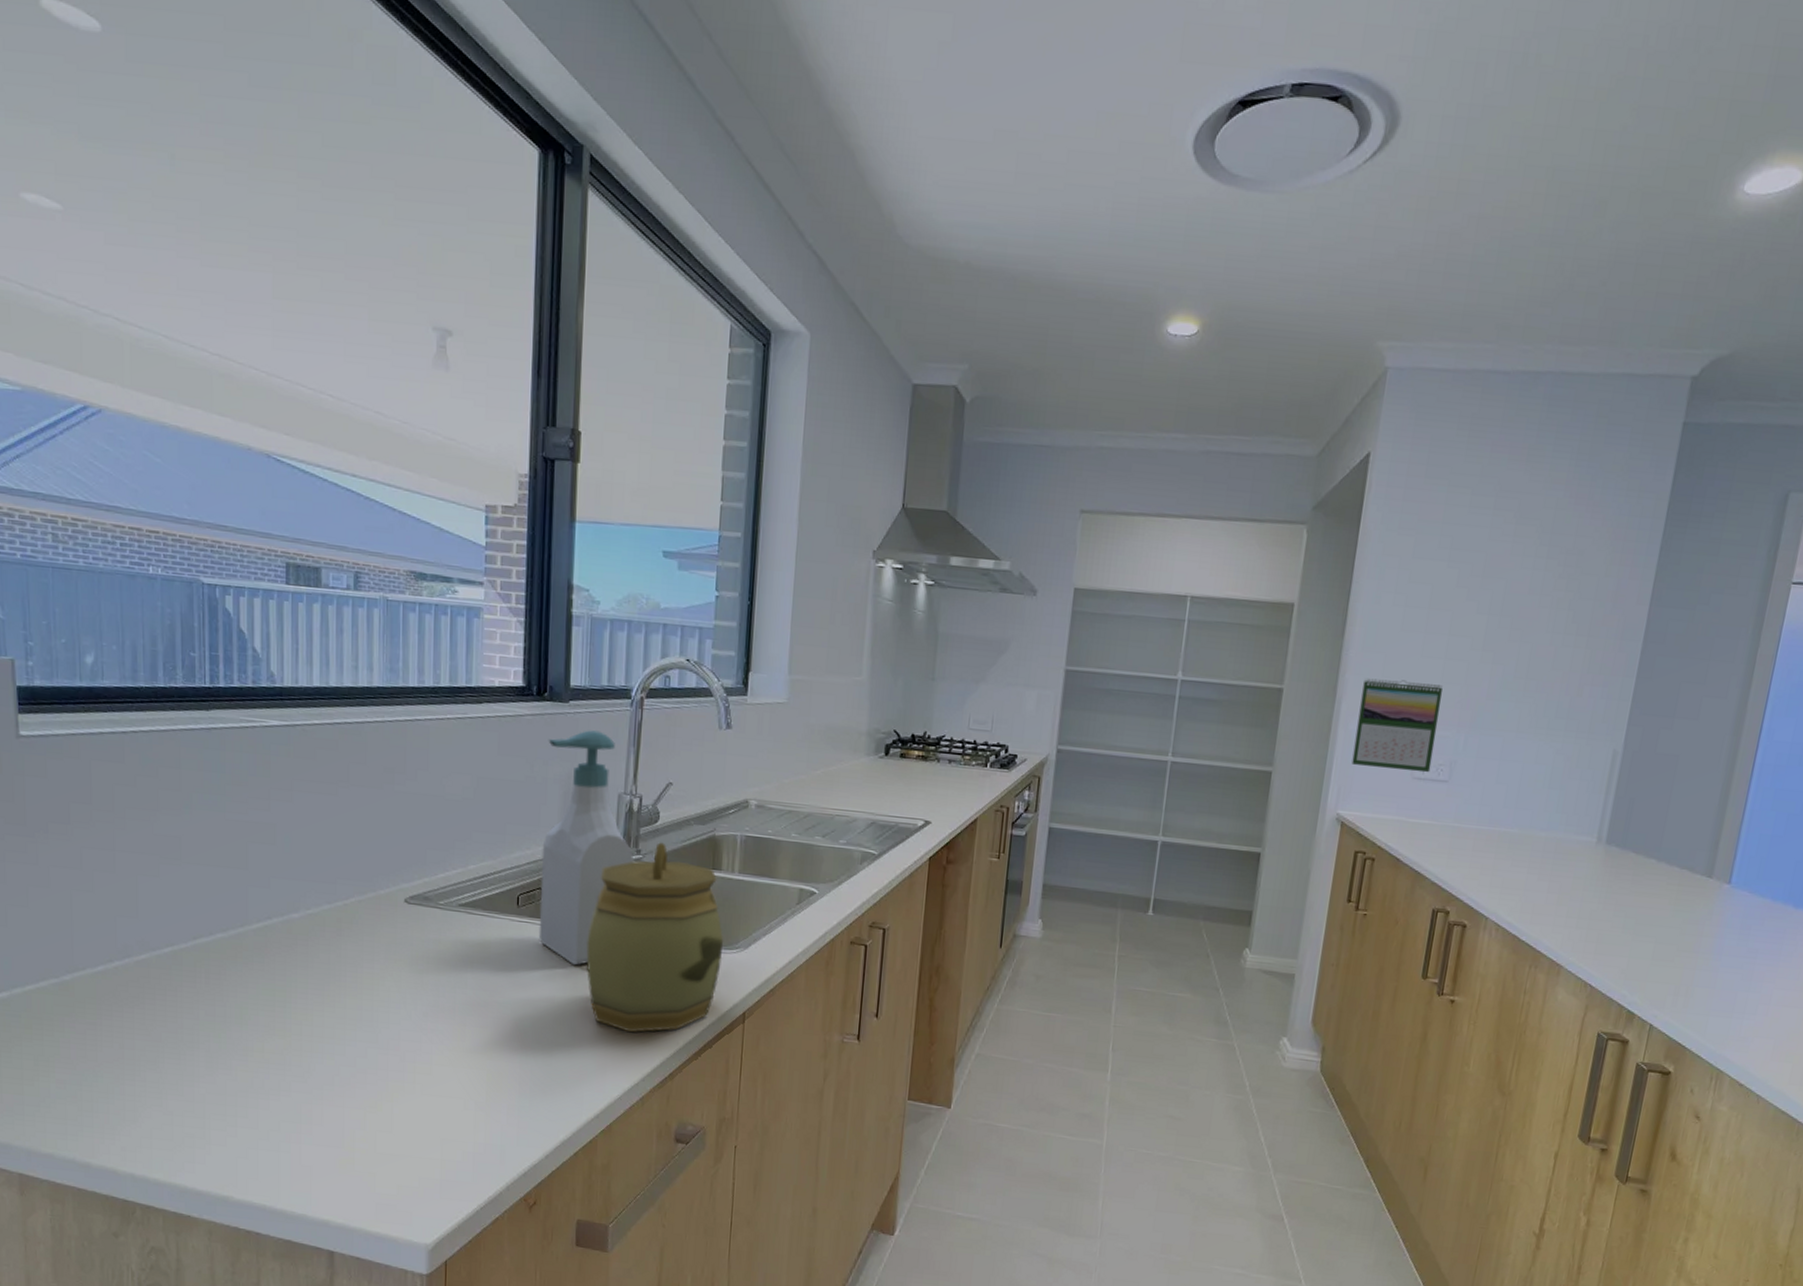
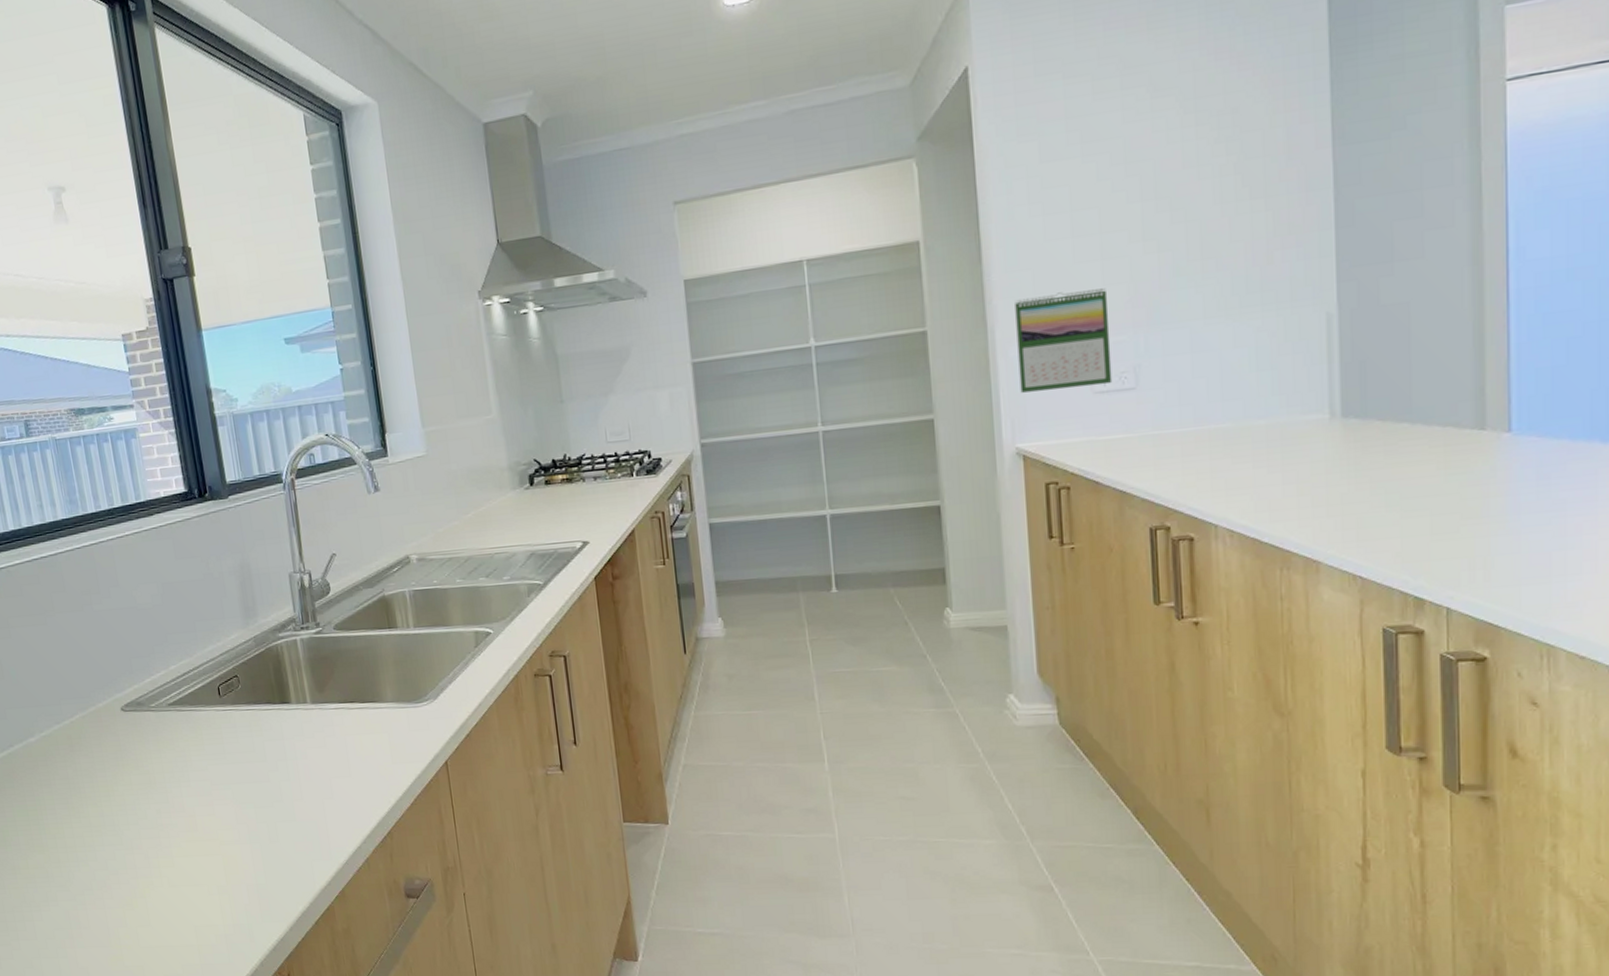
soap bottle: present [538,730,635,966] -> none [216,518,316,743]
jar: present [586,842,724,1033] -> none [286,612,416,799]

